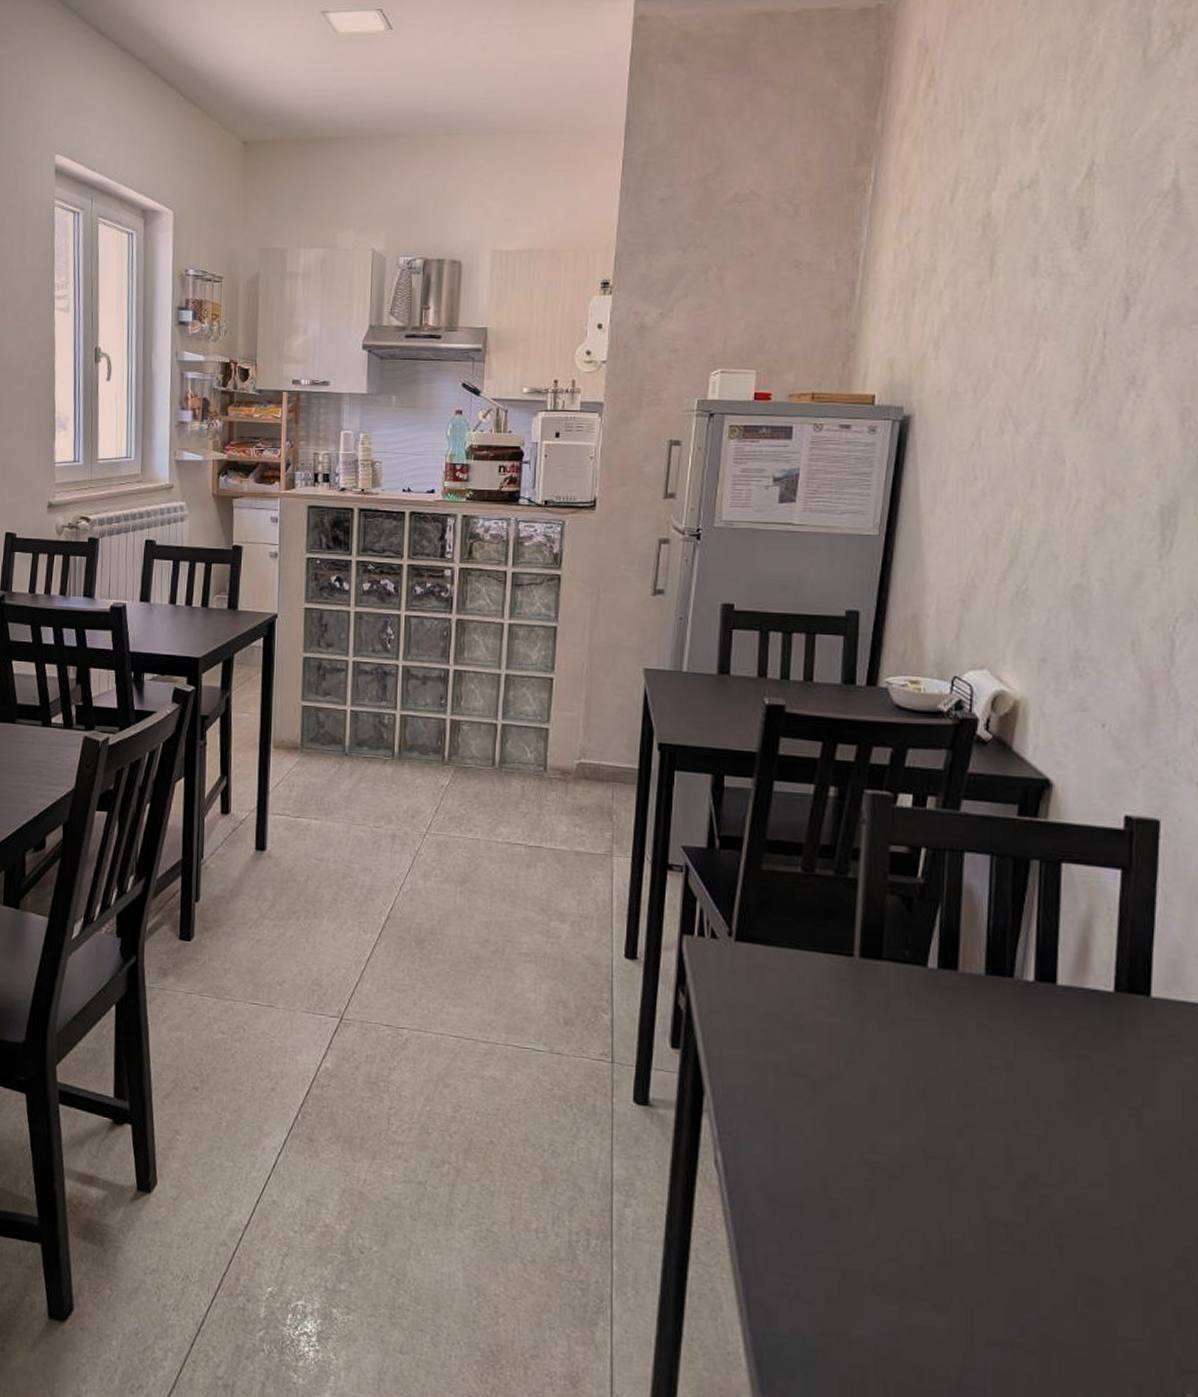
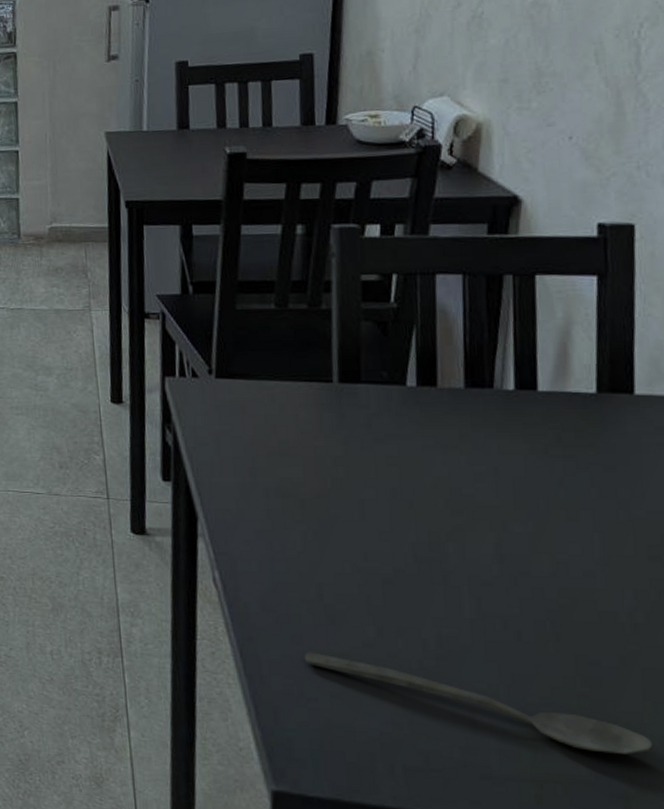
spoon: none [802,1248,1149,1385] -> present [304,652,652,754]

